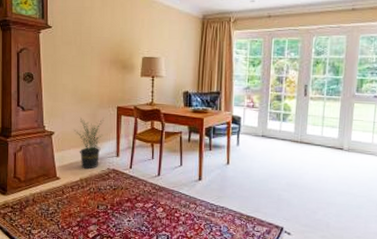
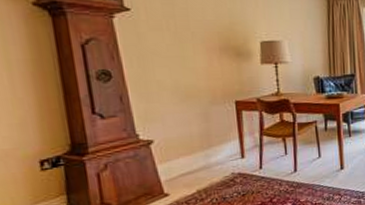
potted plant: present [74,118,104,169] -> none [181,117,220,179]

